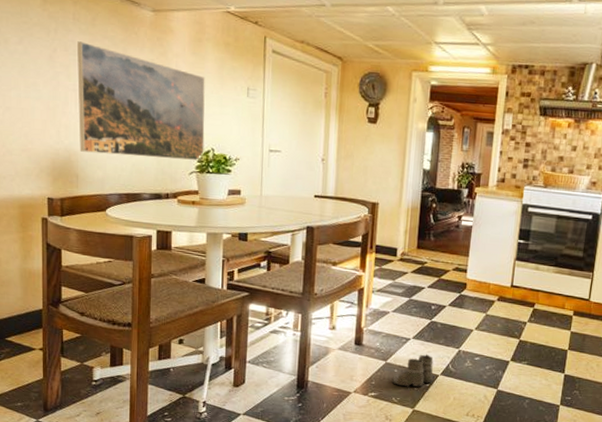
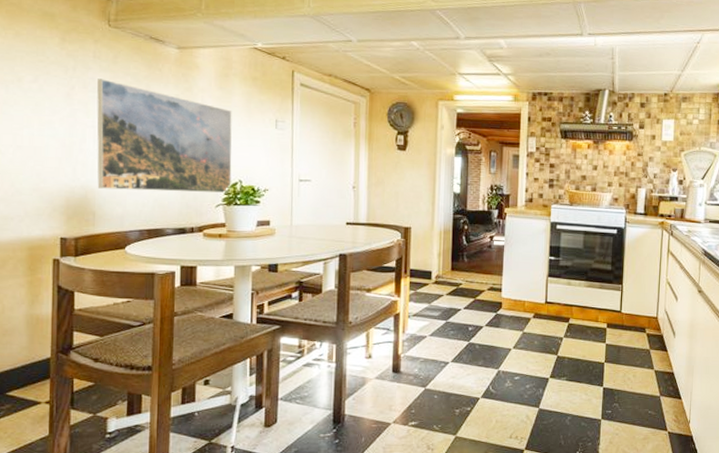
boots: present [392,353,434,390] -> none [432,376,475,416]

